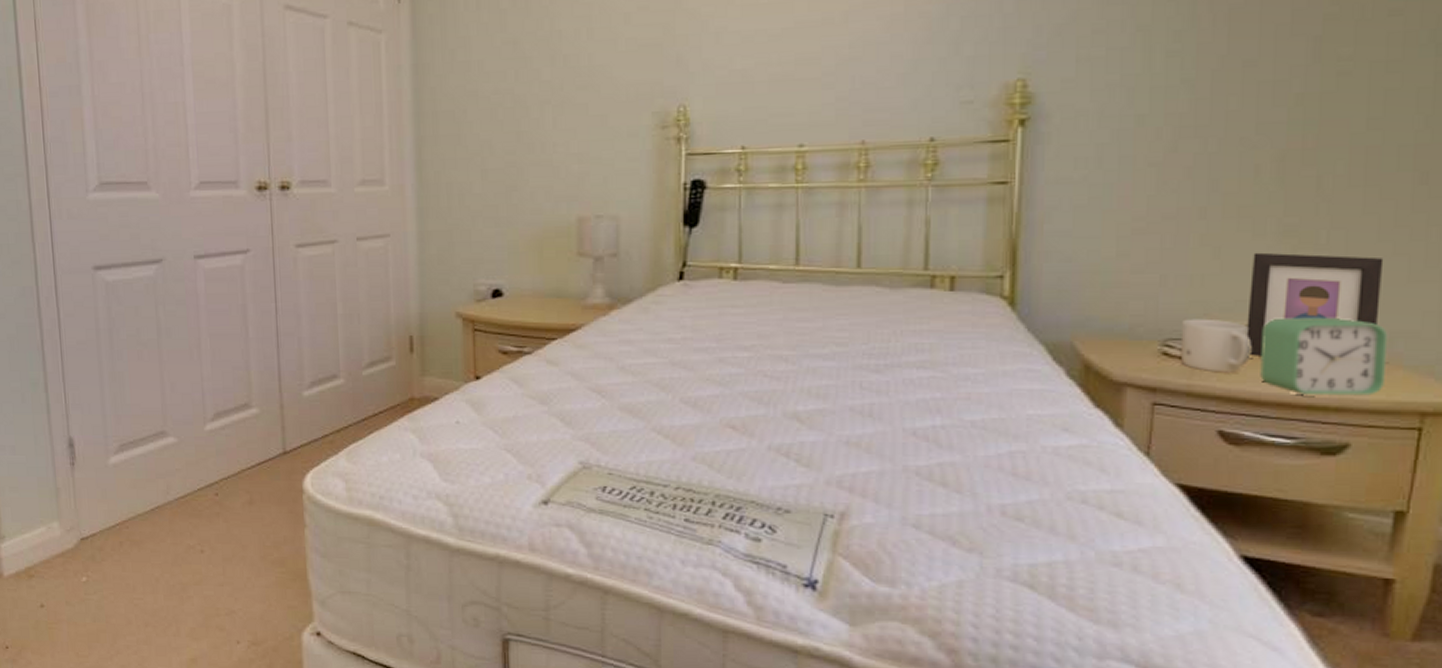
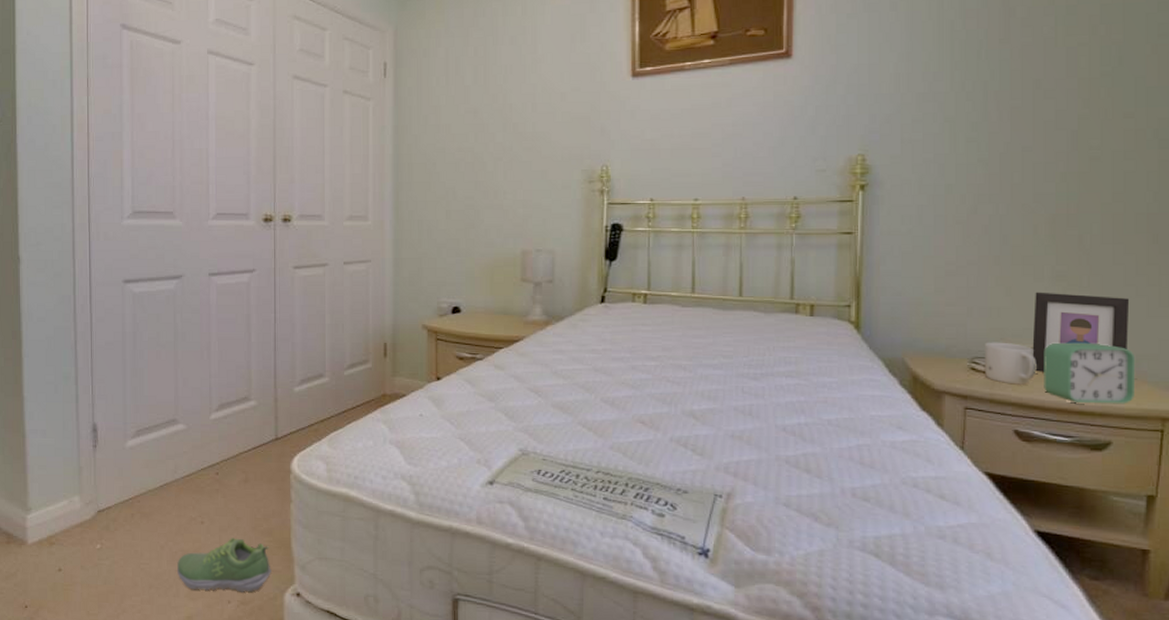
shoe: none [176,569,286,632] -> present [177,538,272,593]

